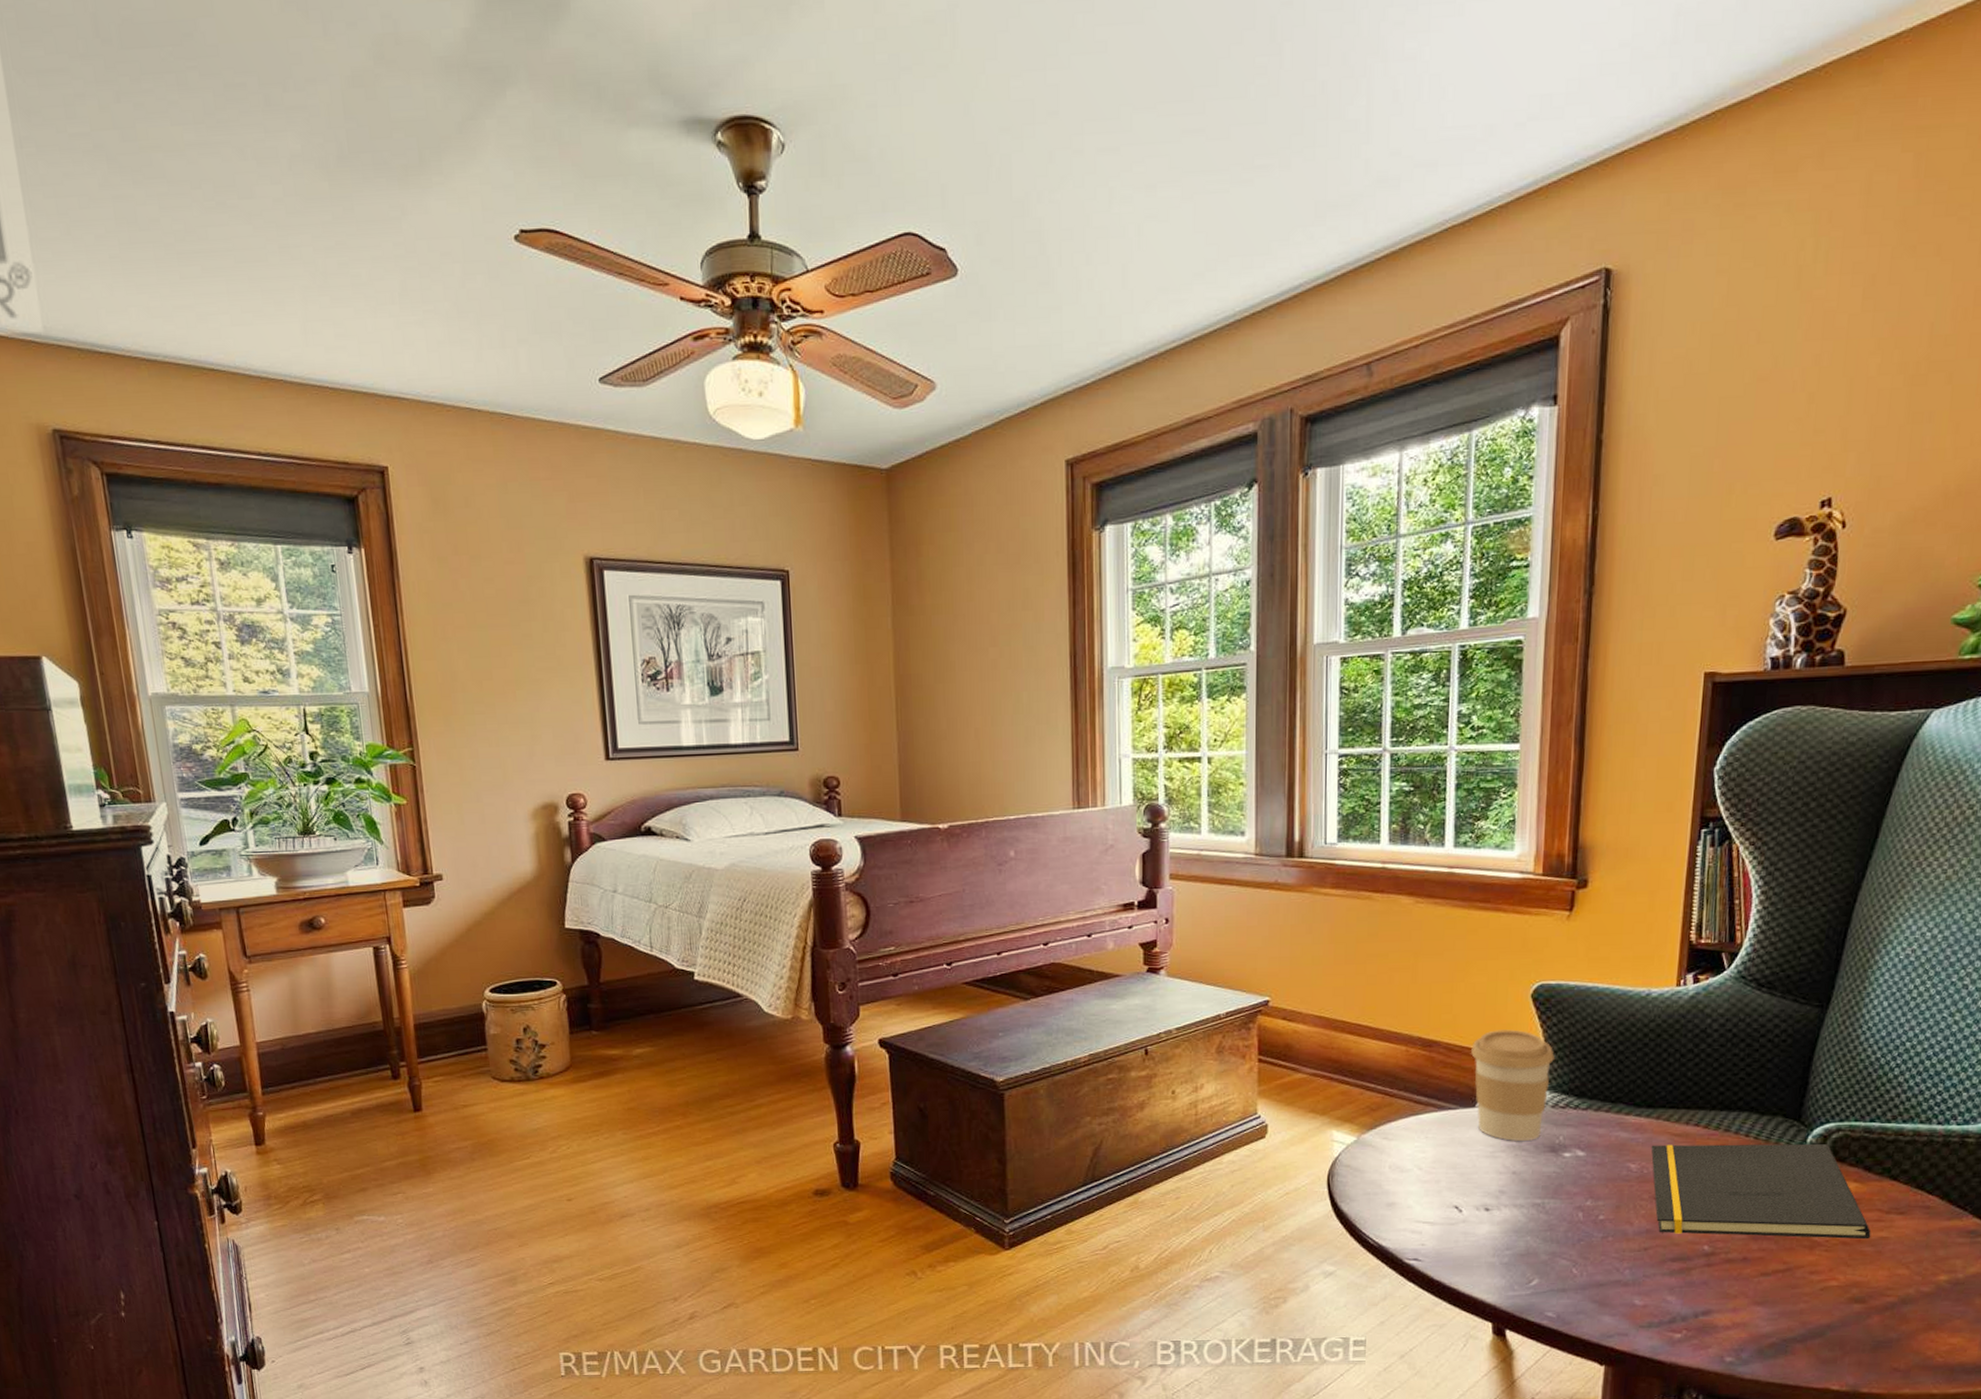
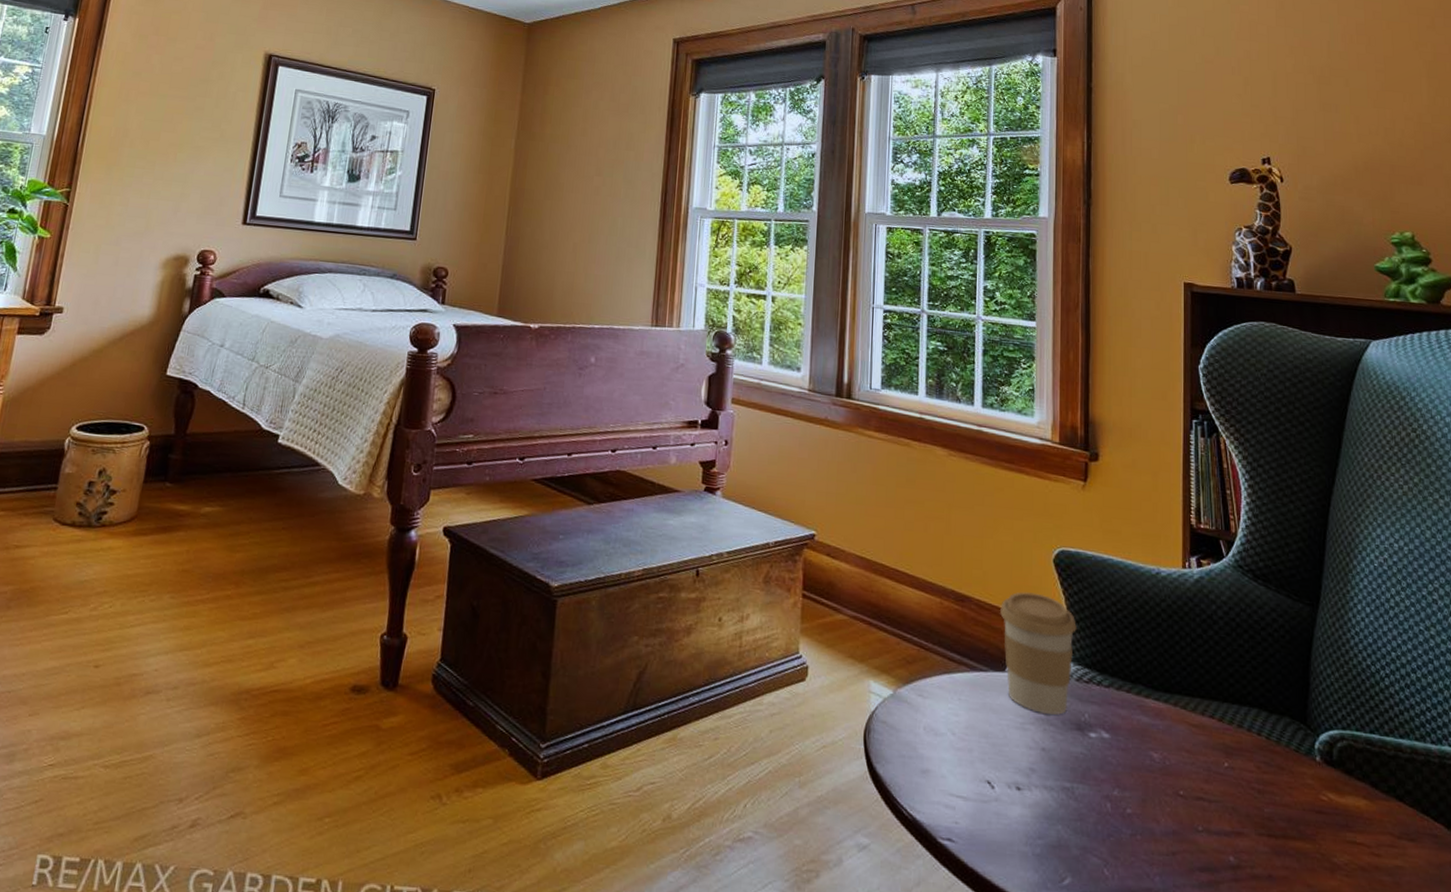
notepad: present [1651,1143,1871,1240] -> none [1171,734,1387,867]

